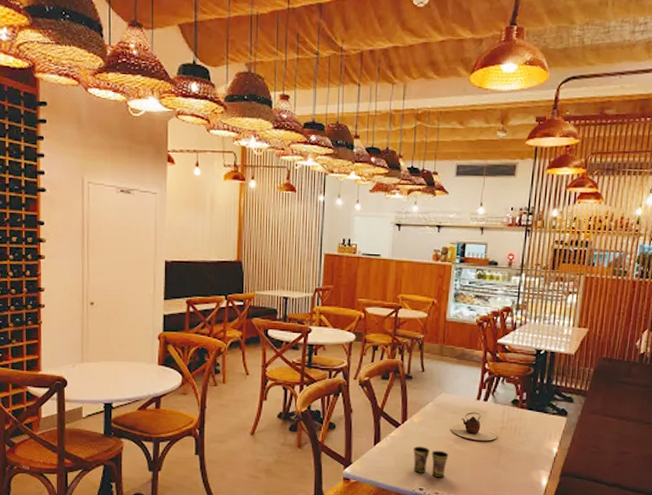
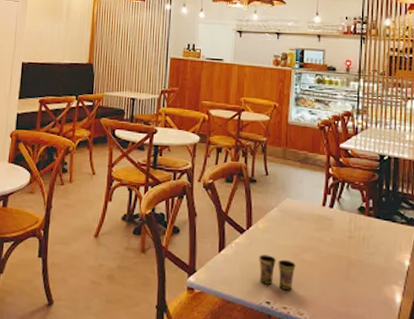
teapot: present [450,412,498,441] -> none [296,219,345,251]

